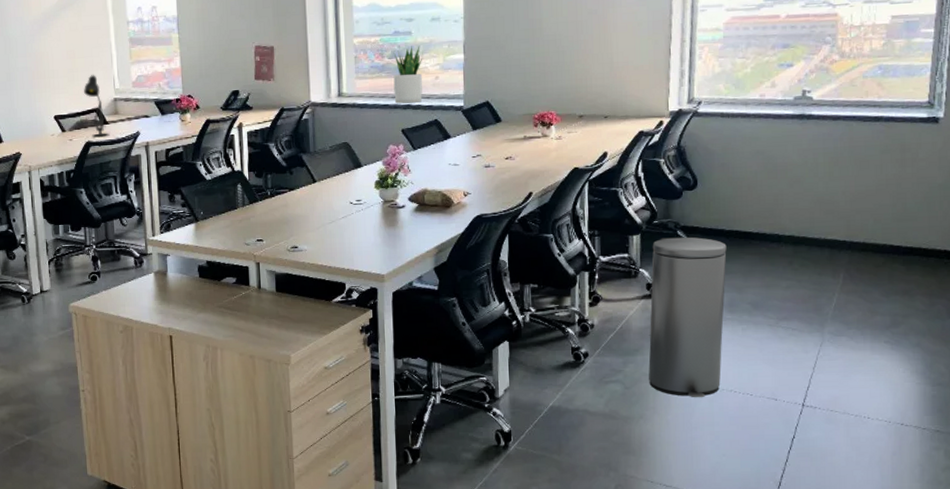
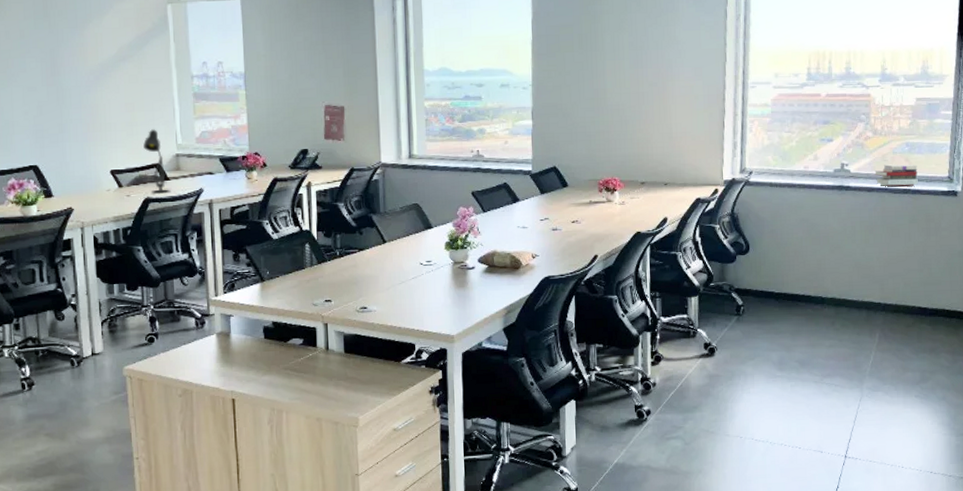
planter: present [393,45,423,104] -> none [463,110,493,167]
pedal bin: present [648,236,727,398] -> none [706,298,777,452]
books: none [841,89,892,115] -> present [874,164,918,187]

